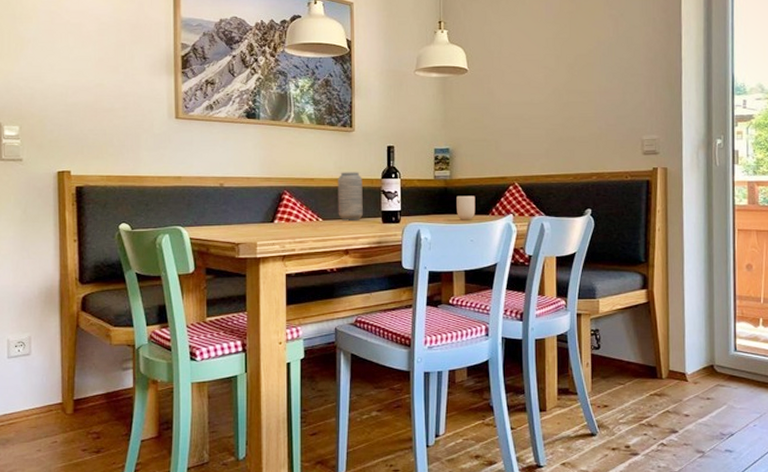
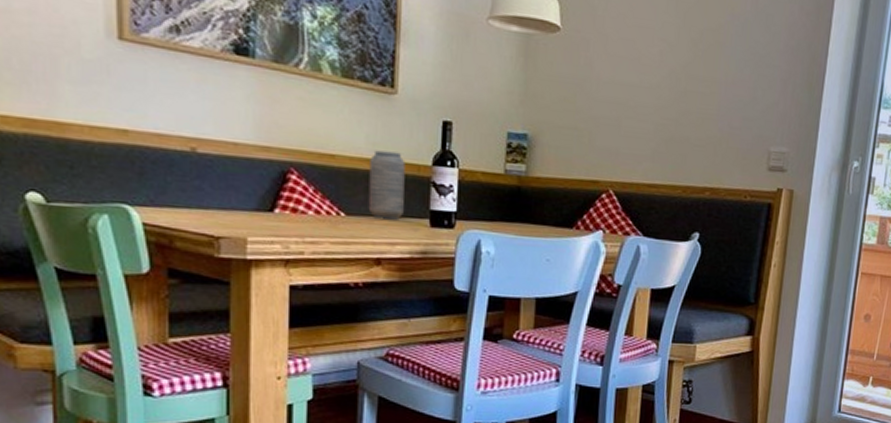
cup: present [456,195,476,220] -> none [531,199,557,234]

